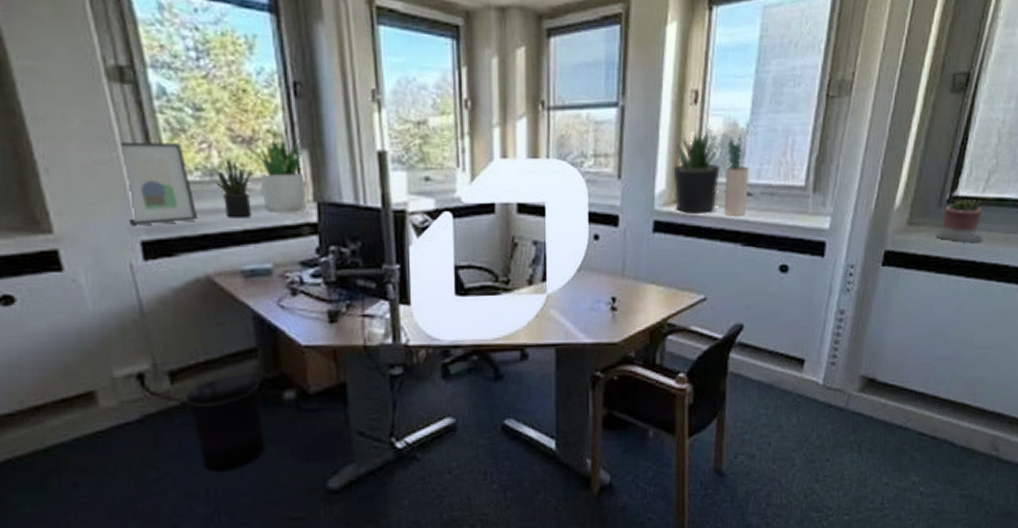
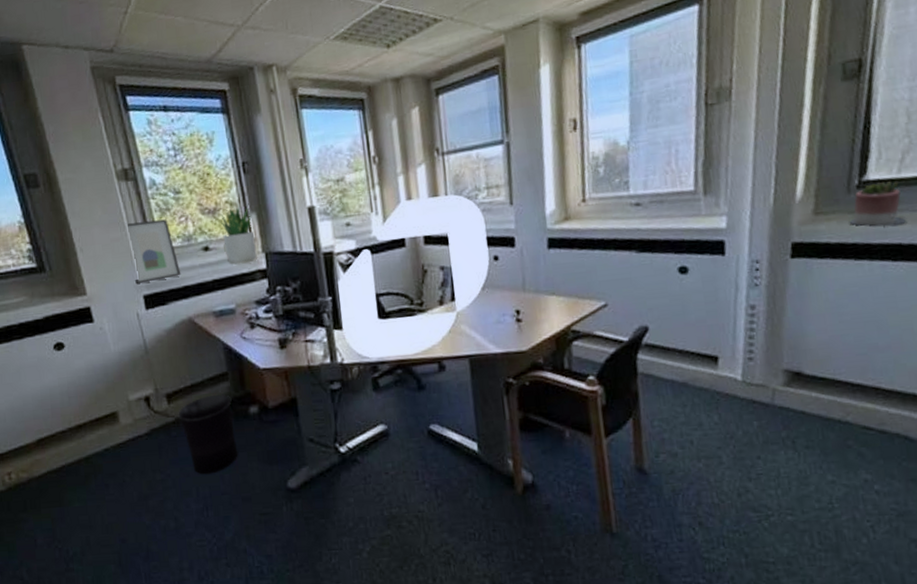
potted plant: present [216,159,253,219] -> none [192,227,219,272]
planter: present [673,126,721,214] -> none [560,148,607,229]
vase: present [724,135,749,218] -> none [610,152,638,227]

